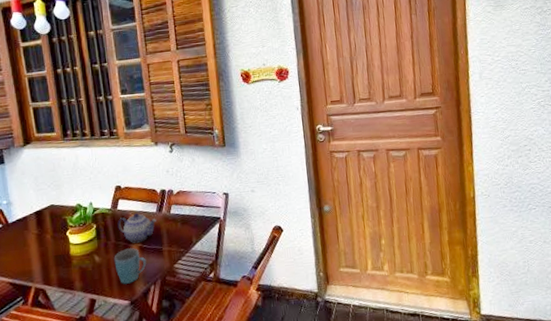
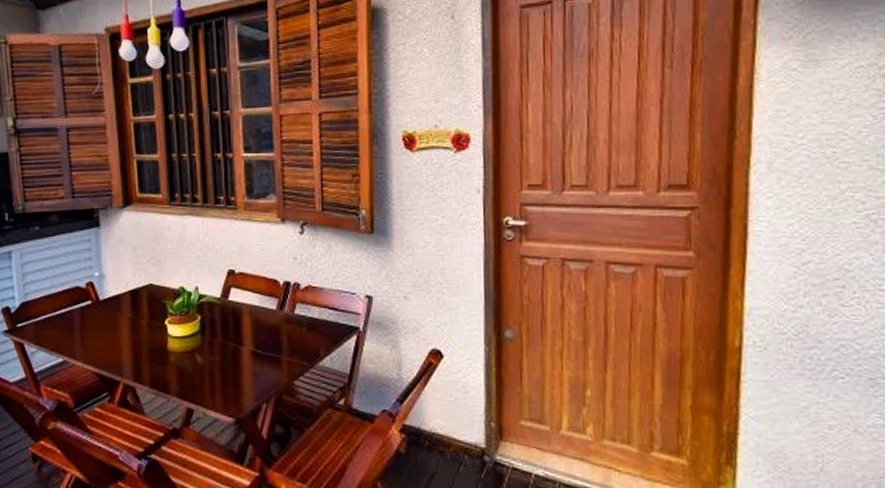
mug: present [114,248,147,285] -> none [219,351,259,398]
teapot: present [117,212,156,243] -> none [227,307,276,346]

